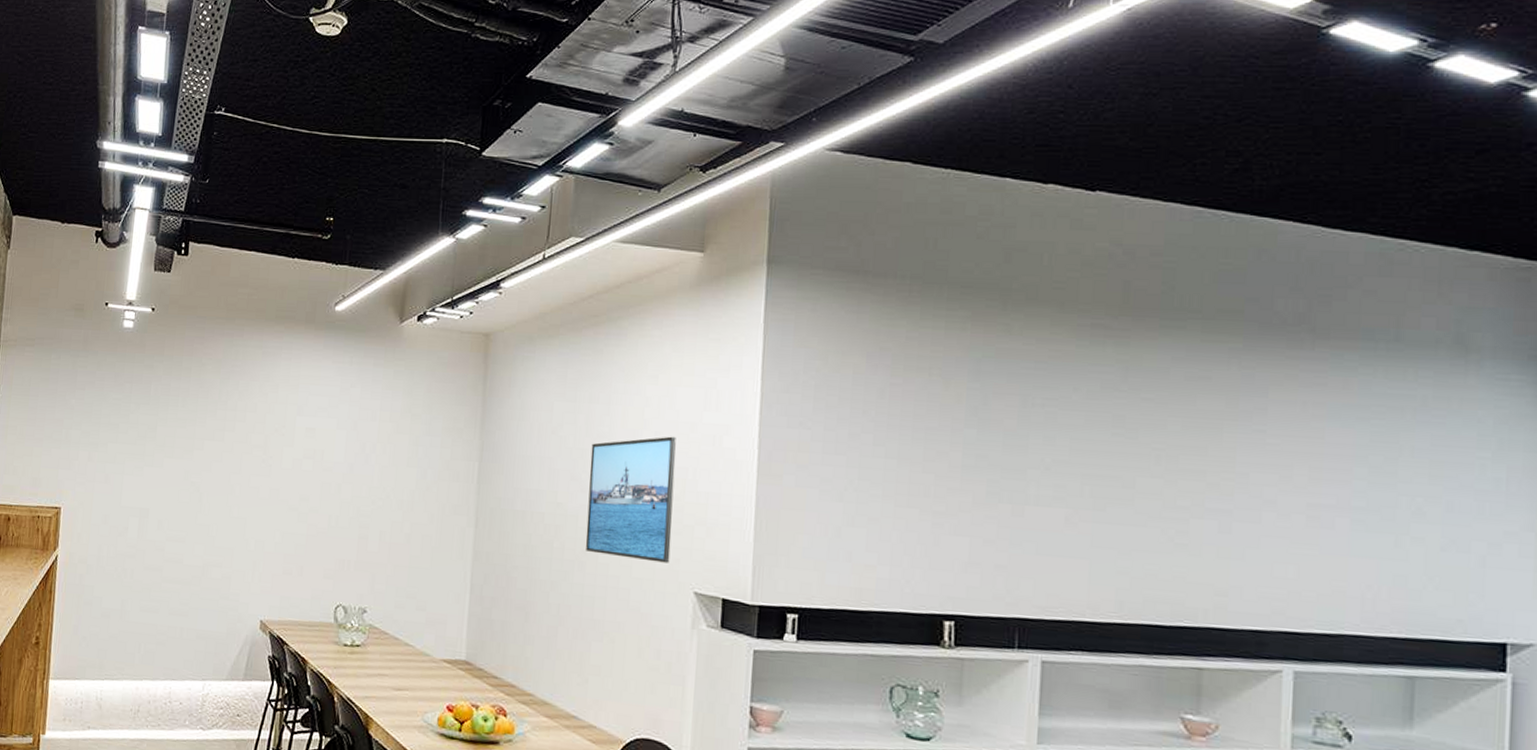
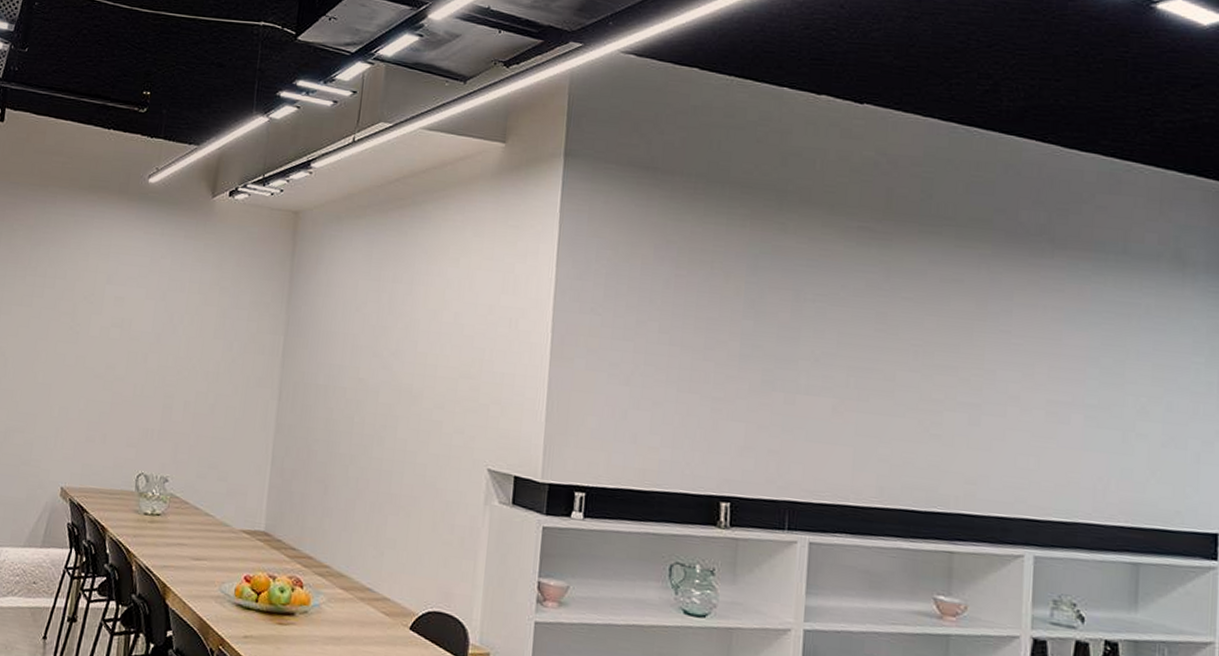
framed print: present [585,436,676,563] -> none [385,317,475,440]

